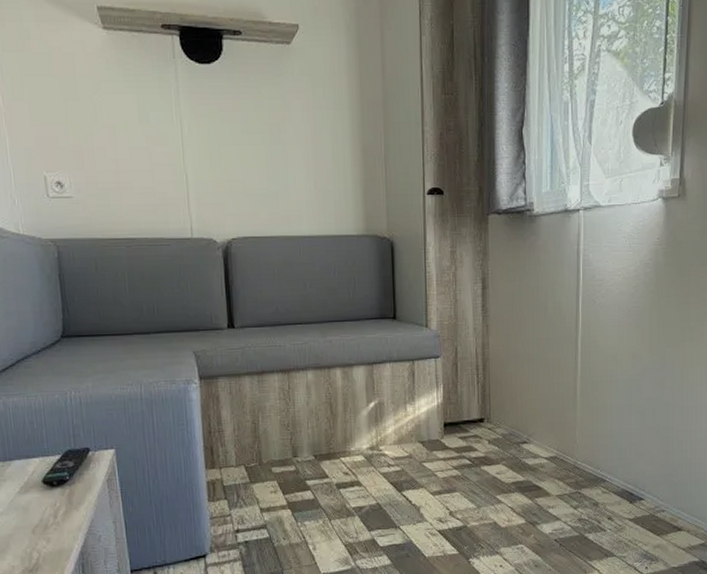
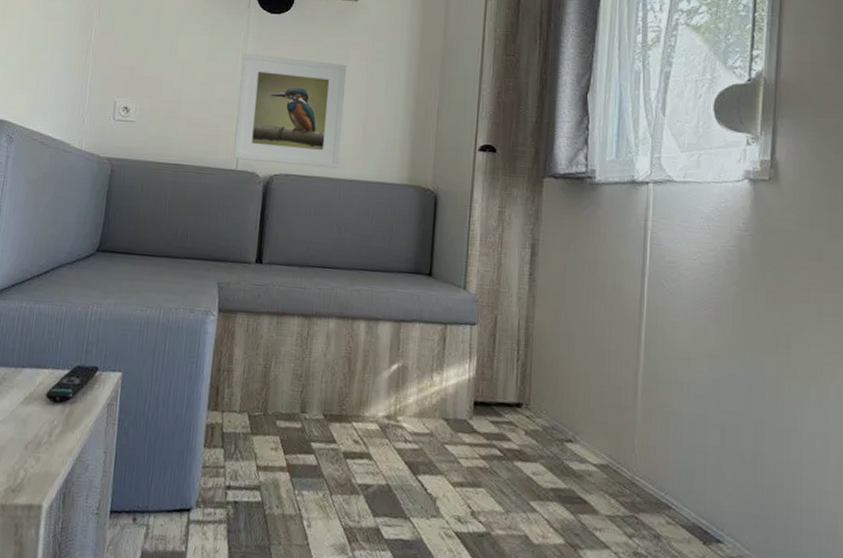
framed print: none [176,111,295,227] -> present [233,54,347,169]

